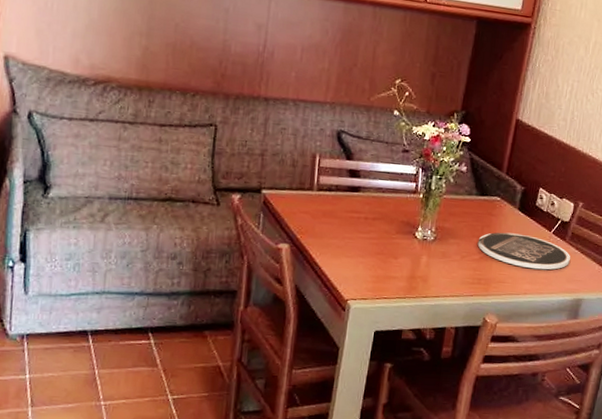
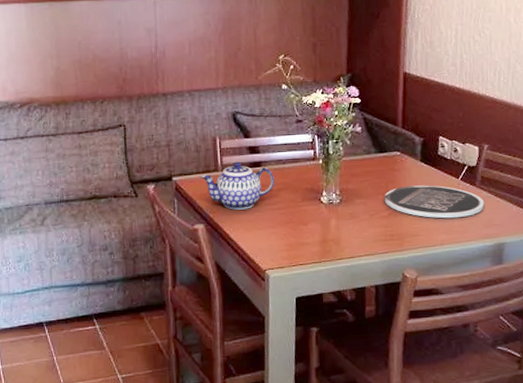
teapot: none [293,183,371,235] -> present [201,161,274,210]

